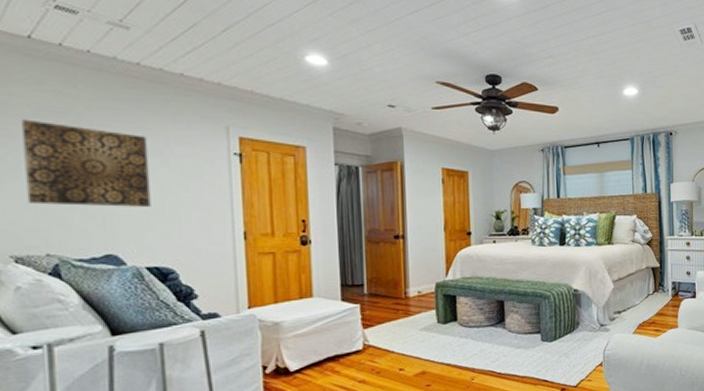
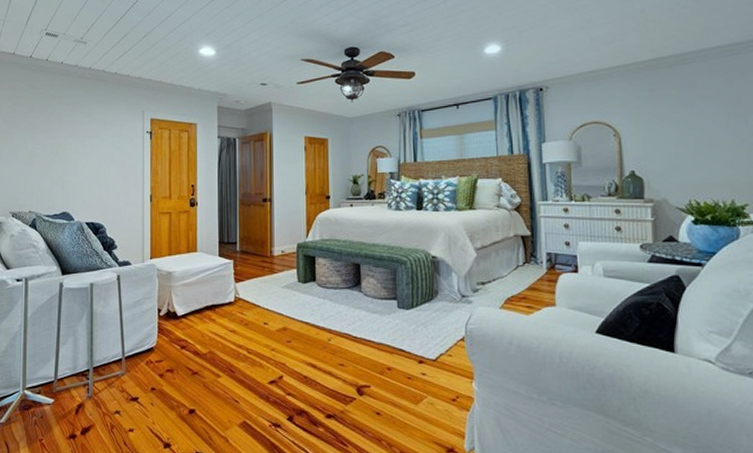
wall art: present [22,119,151,207] -> none [22,114,92,176]

